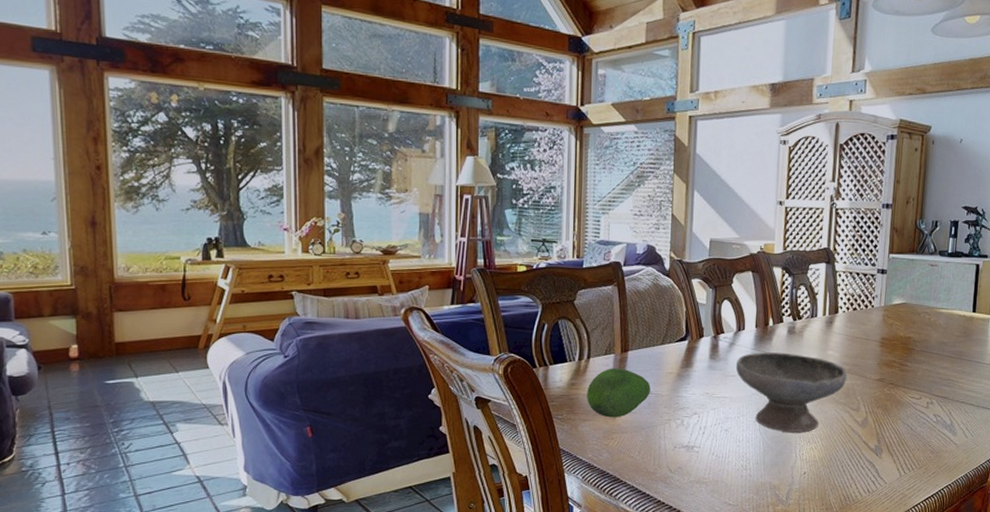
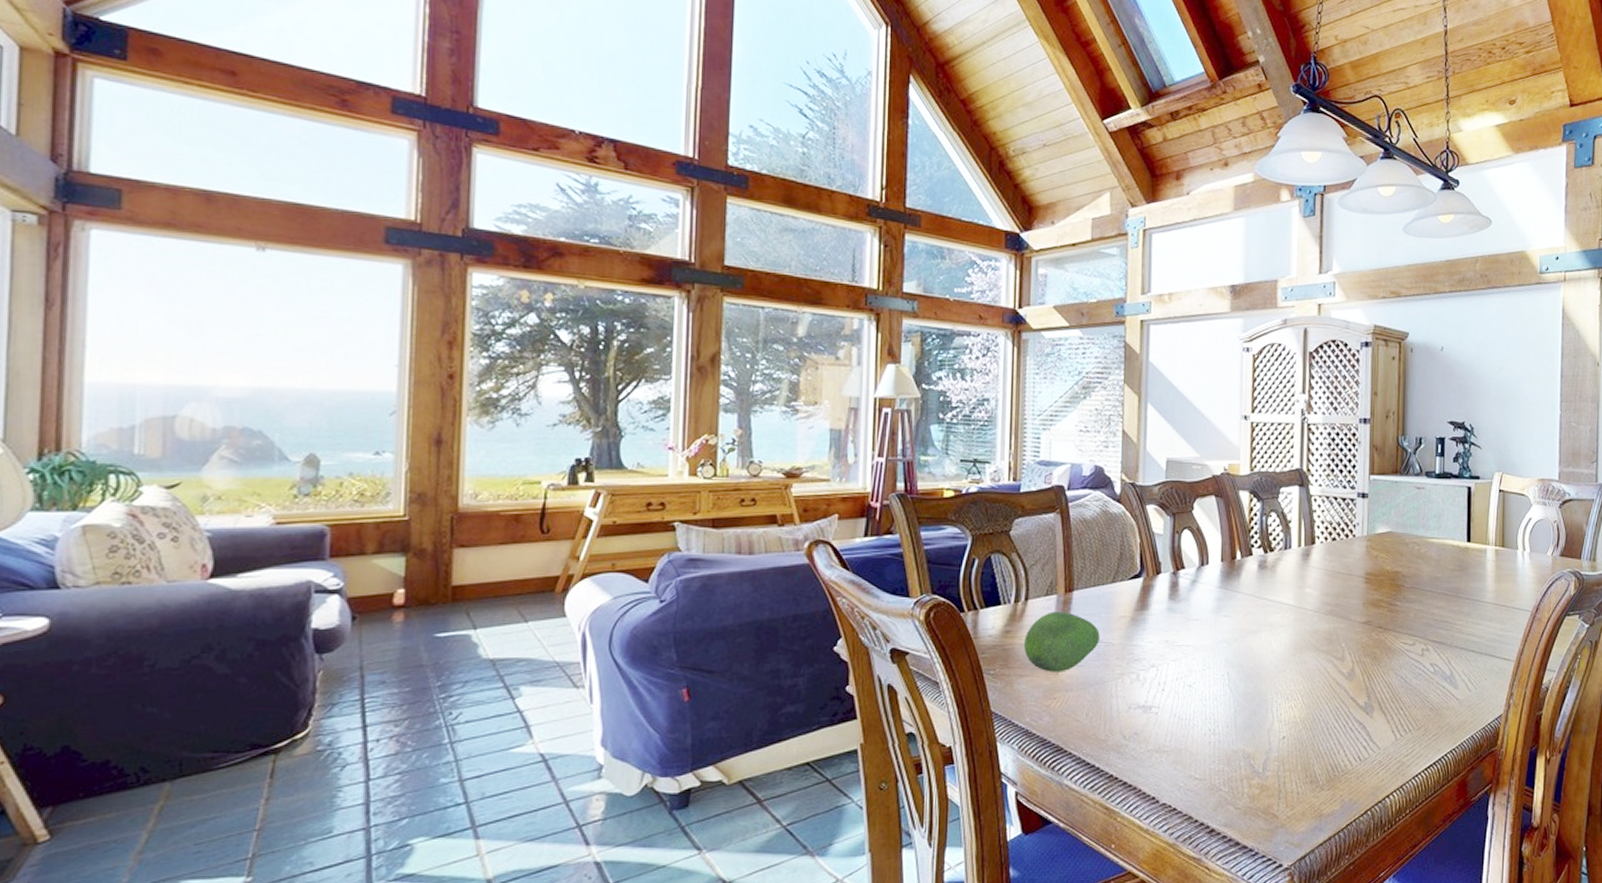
bowl: present [735,352,848,432] -> none [1199,591,1329,687]

